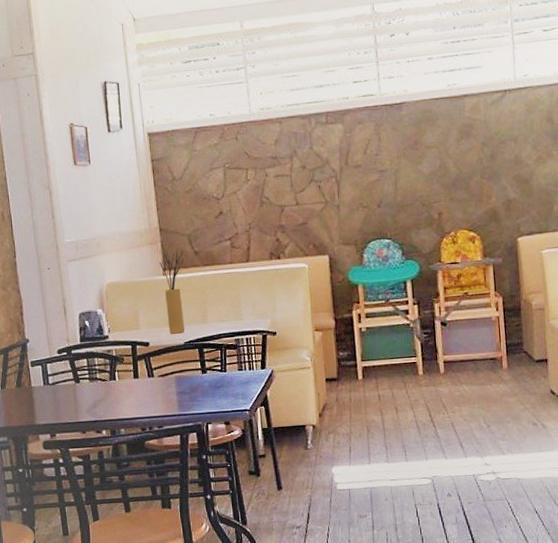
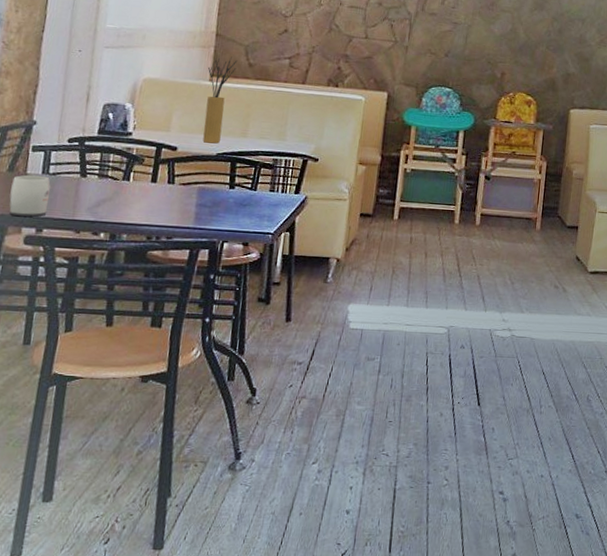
mug: none [22,387,56,425] -> present [9,175,51,217]

